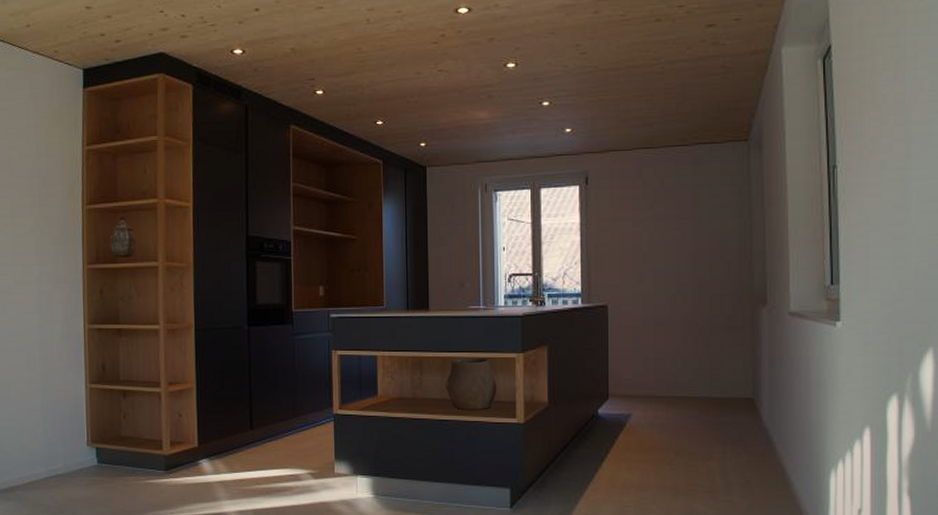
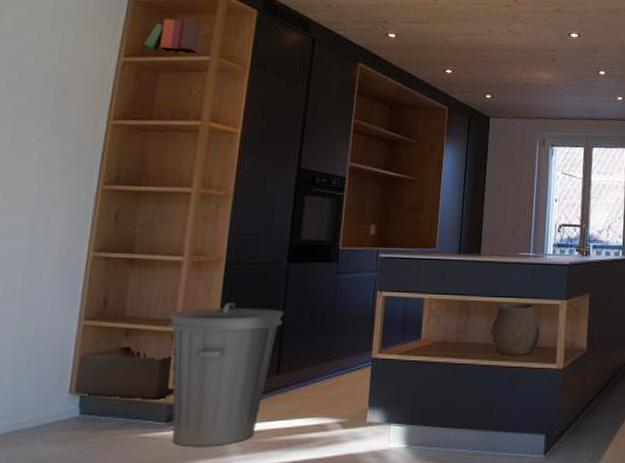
storage basket: none [90,406,168,452] -> present [75,346,175,400]
books: none [101,100,149,137] -> present [144,17,204,55]
decorative jar: present [110,217,137,257] -> none [135,136,170,181]
trash can: none [154,365,251,493] -> present [168,303,286,447]

